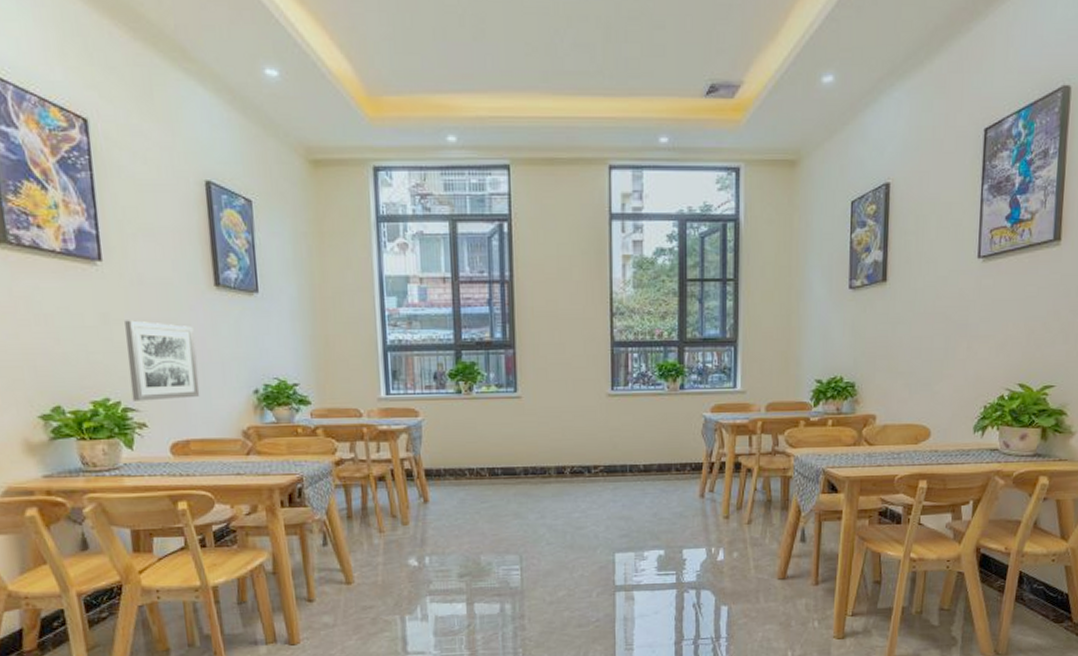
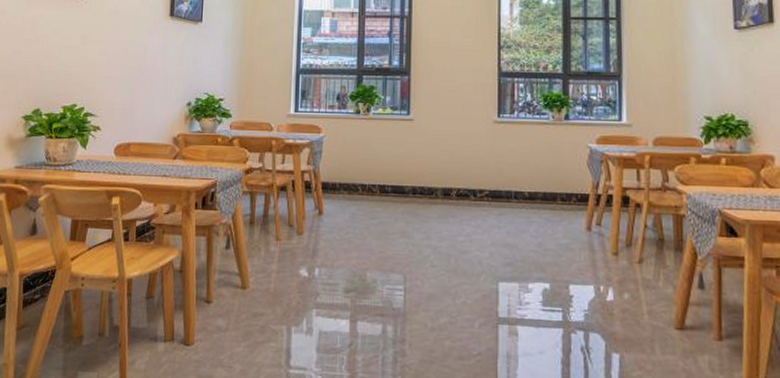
wall art: present [125,320,200,401] -> none [93,42,148,108]

